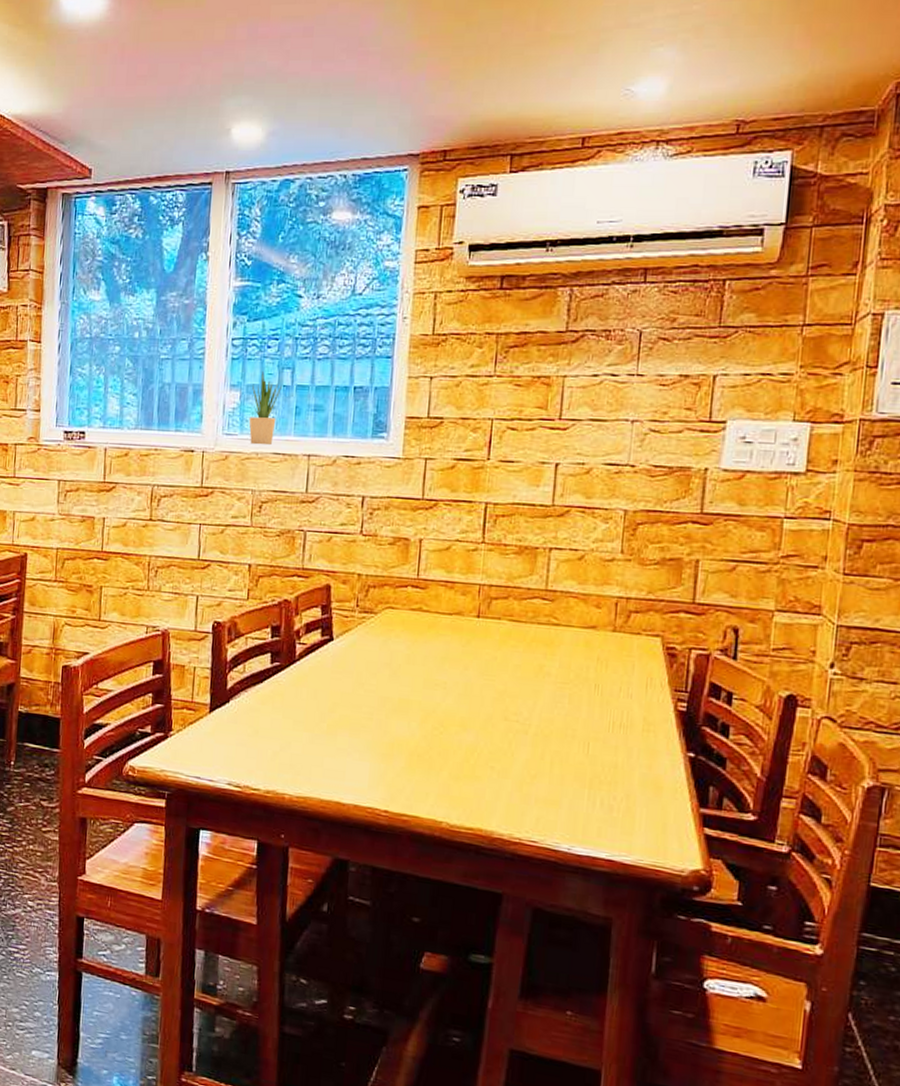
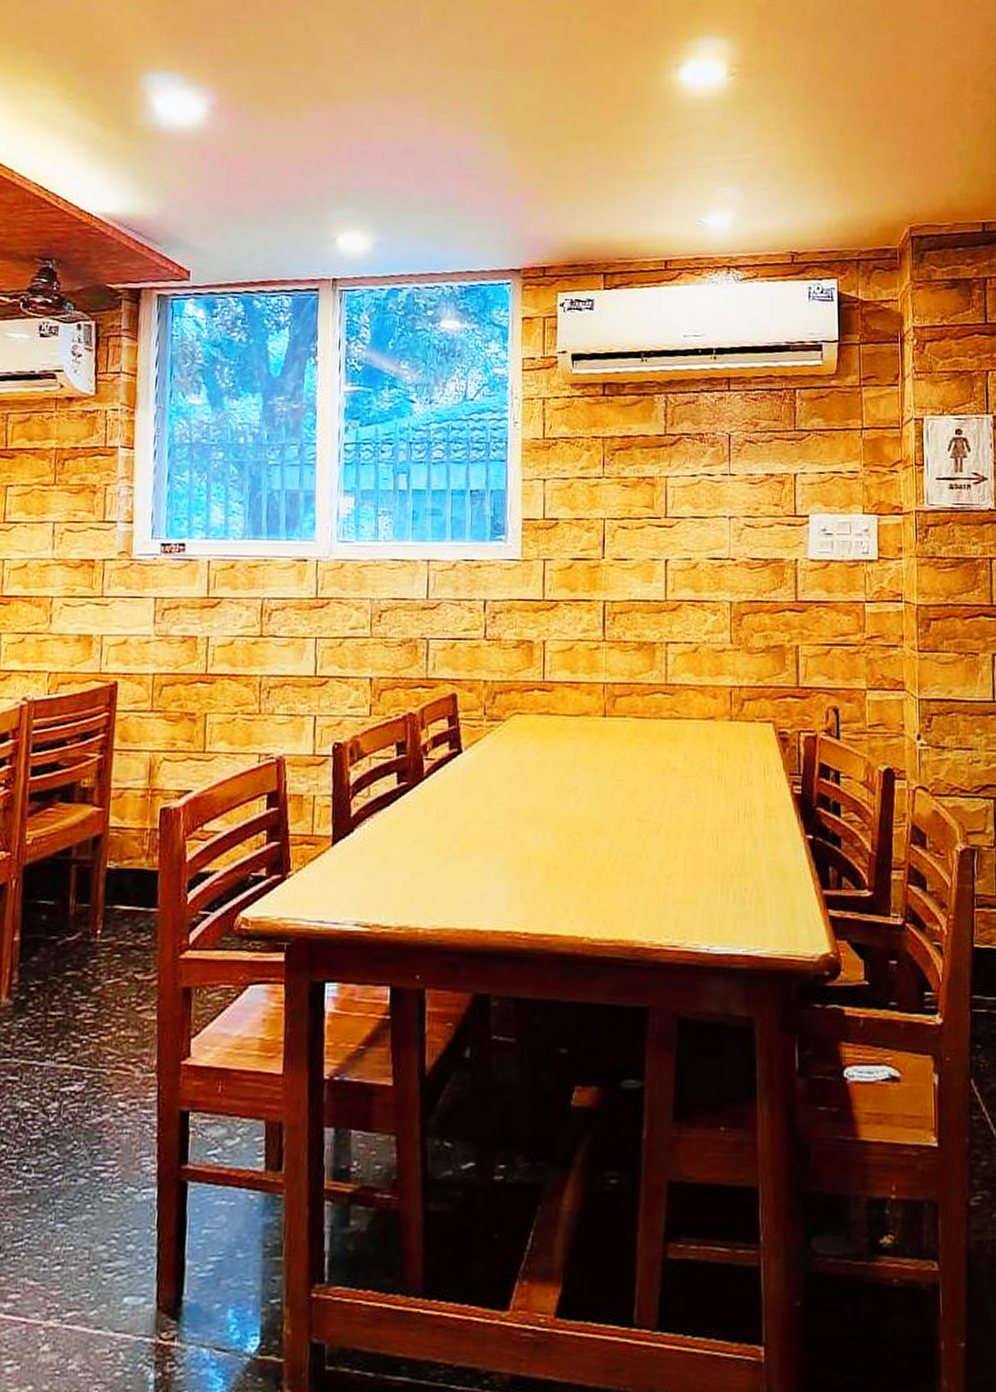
potted plant: present [249,372,282,446] -> none [364,477,398,552]

